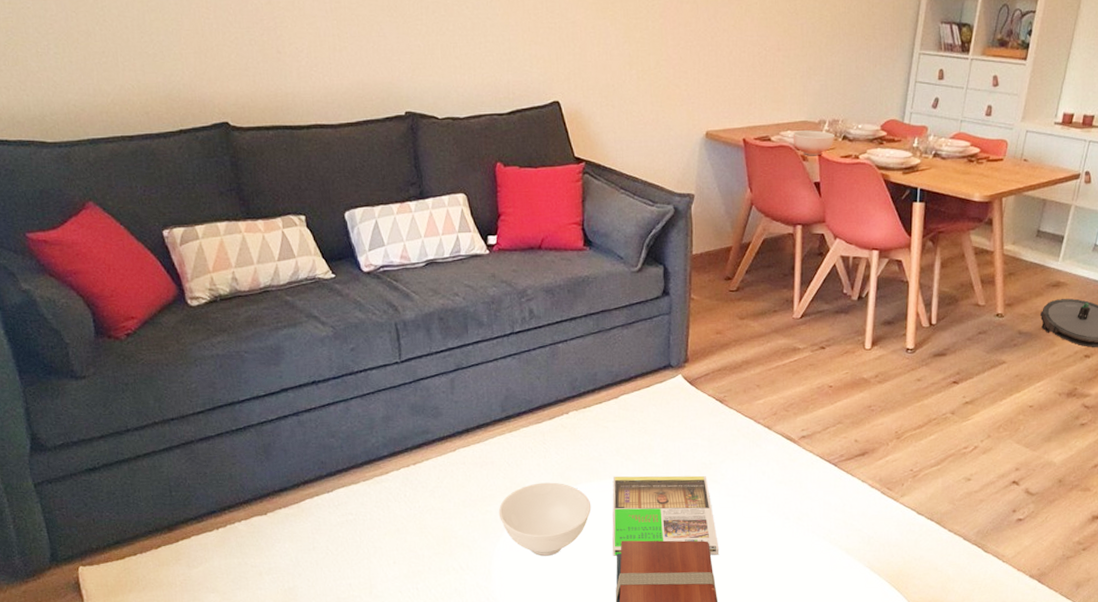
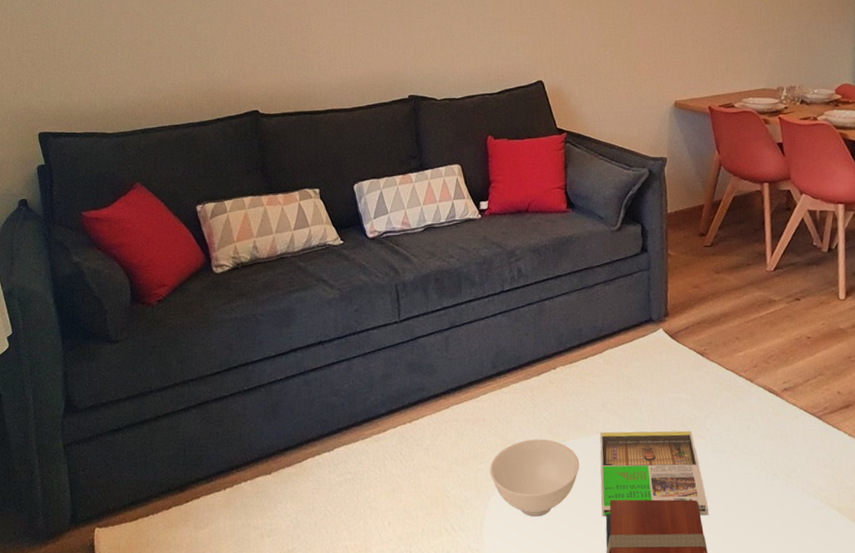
bowl: present [792,130,836,156] -> none [754,96,794,120]

